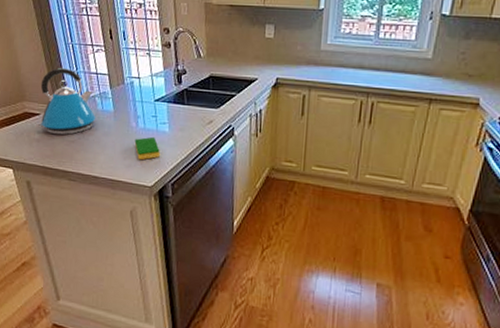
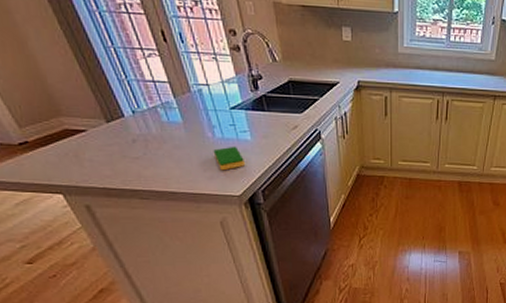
kettle: present [36,68,96,135] -> none [79,76,162,151]

